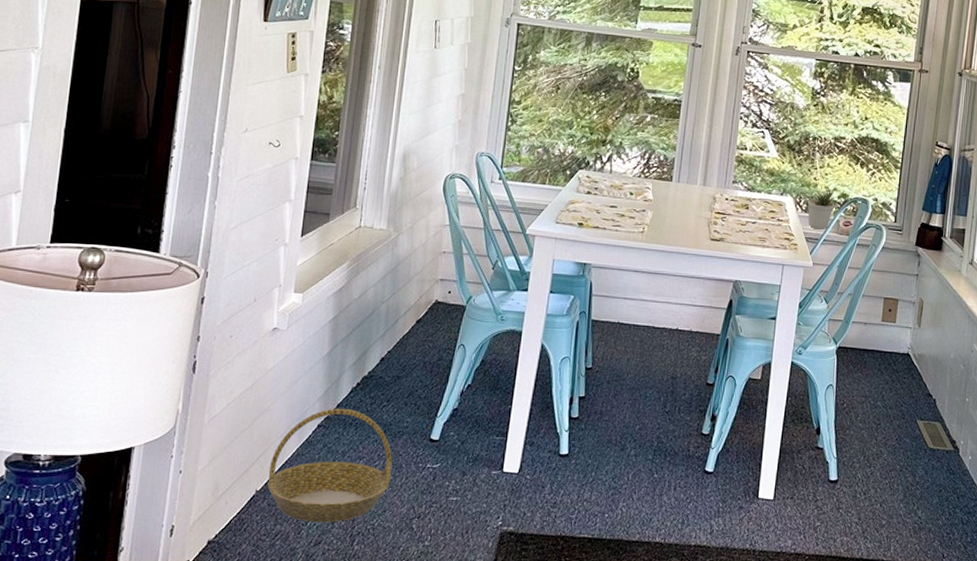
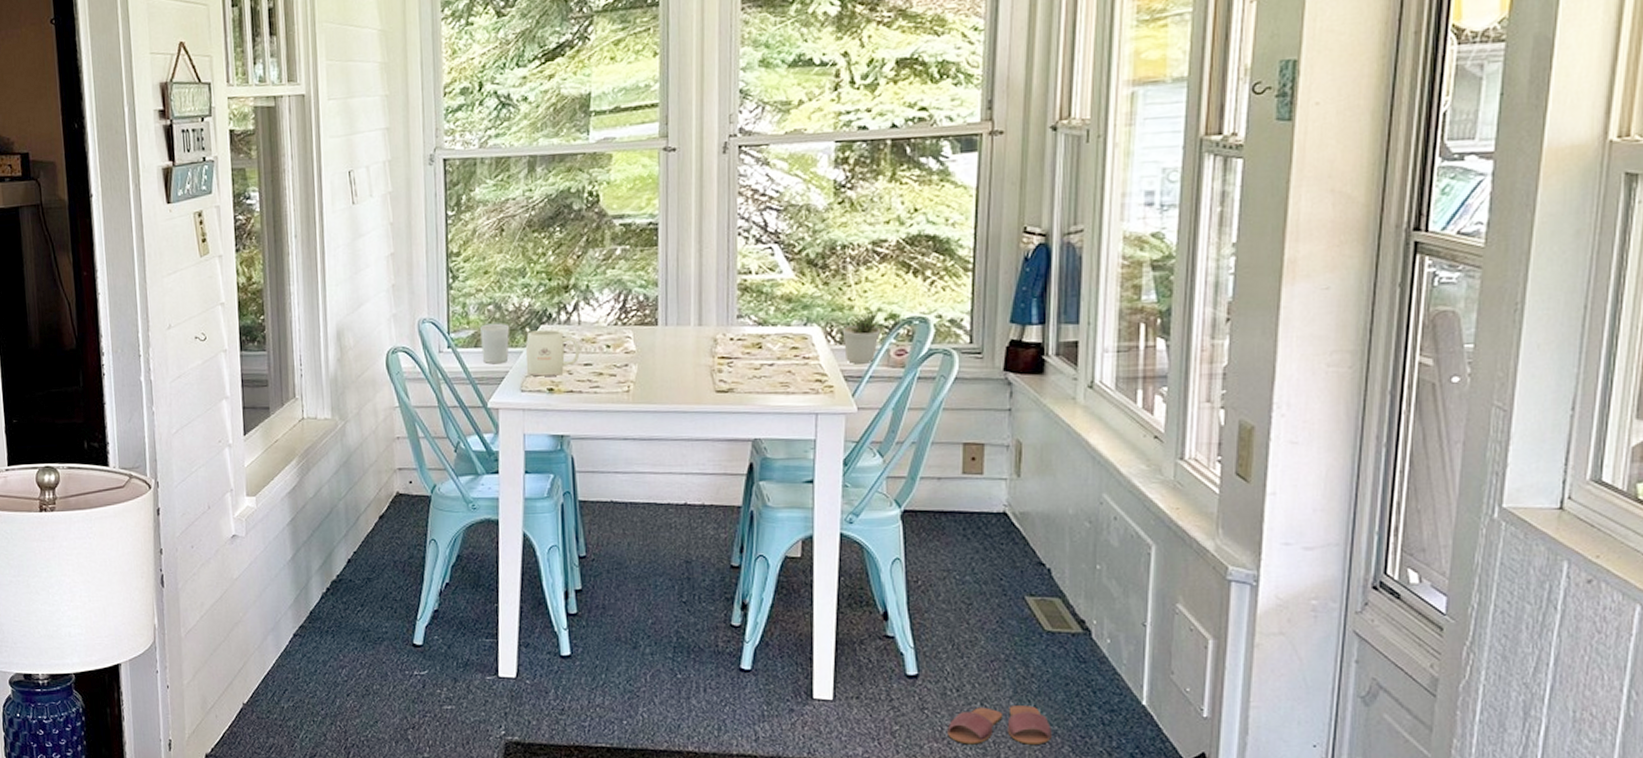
basket: present [267,408,392,523] -> none [252,615,377,735]
candle holder: none [527,163,554,198] -> present [480,323,510,365]
mug: none [562,174,609,213] -> present [525,329,580,377]
slippers: none [854,507,927,539] -> present [947,705,1051,745]

